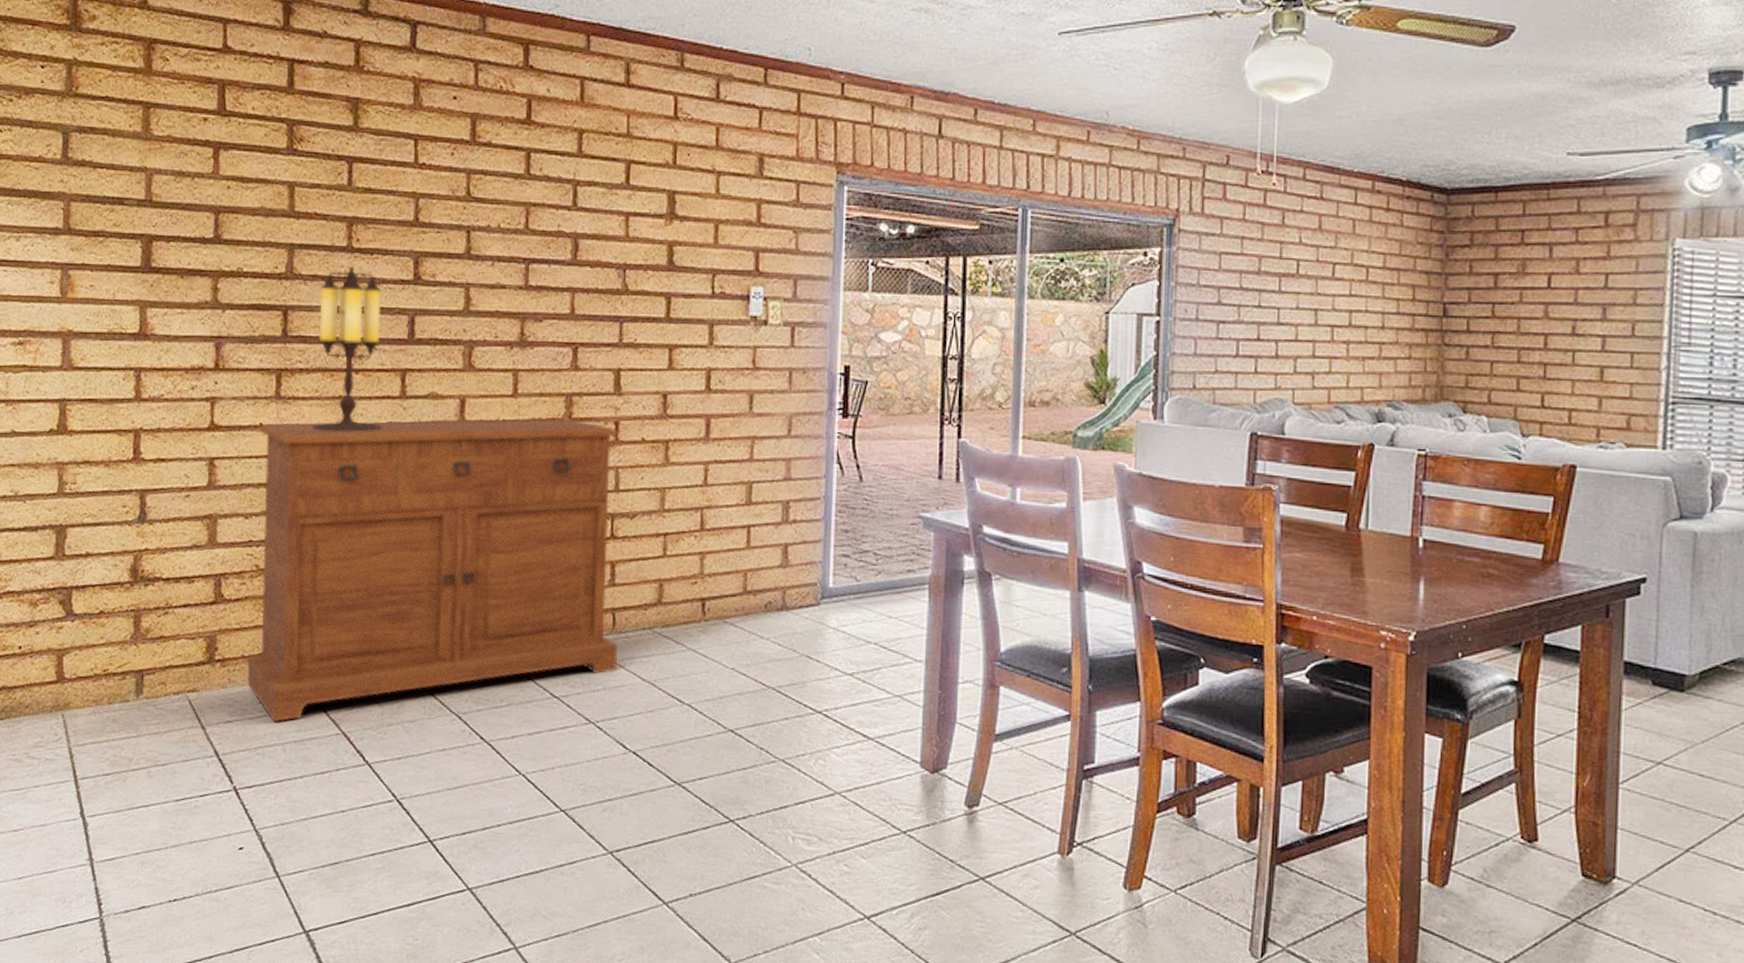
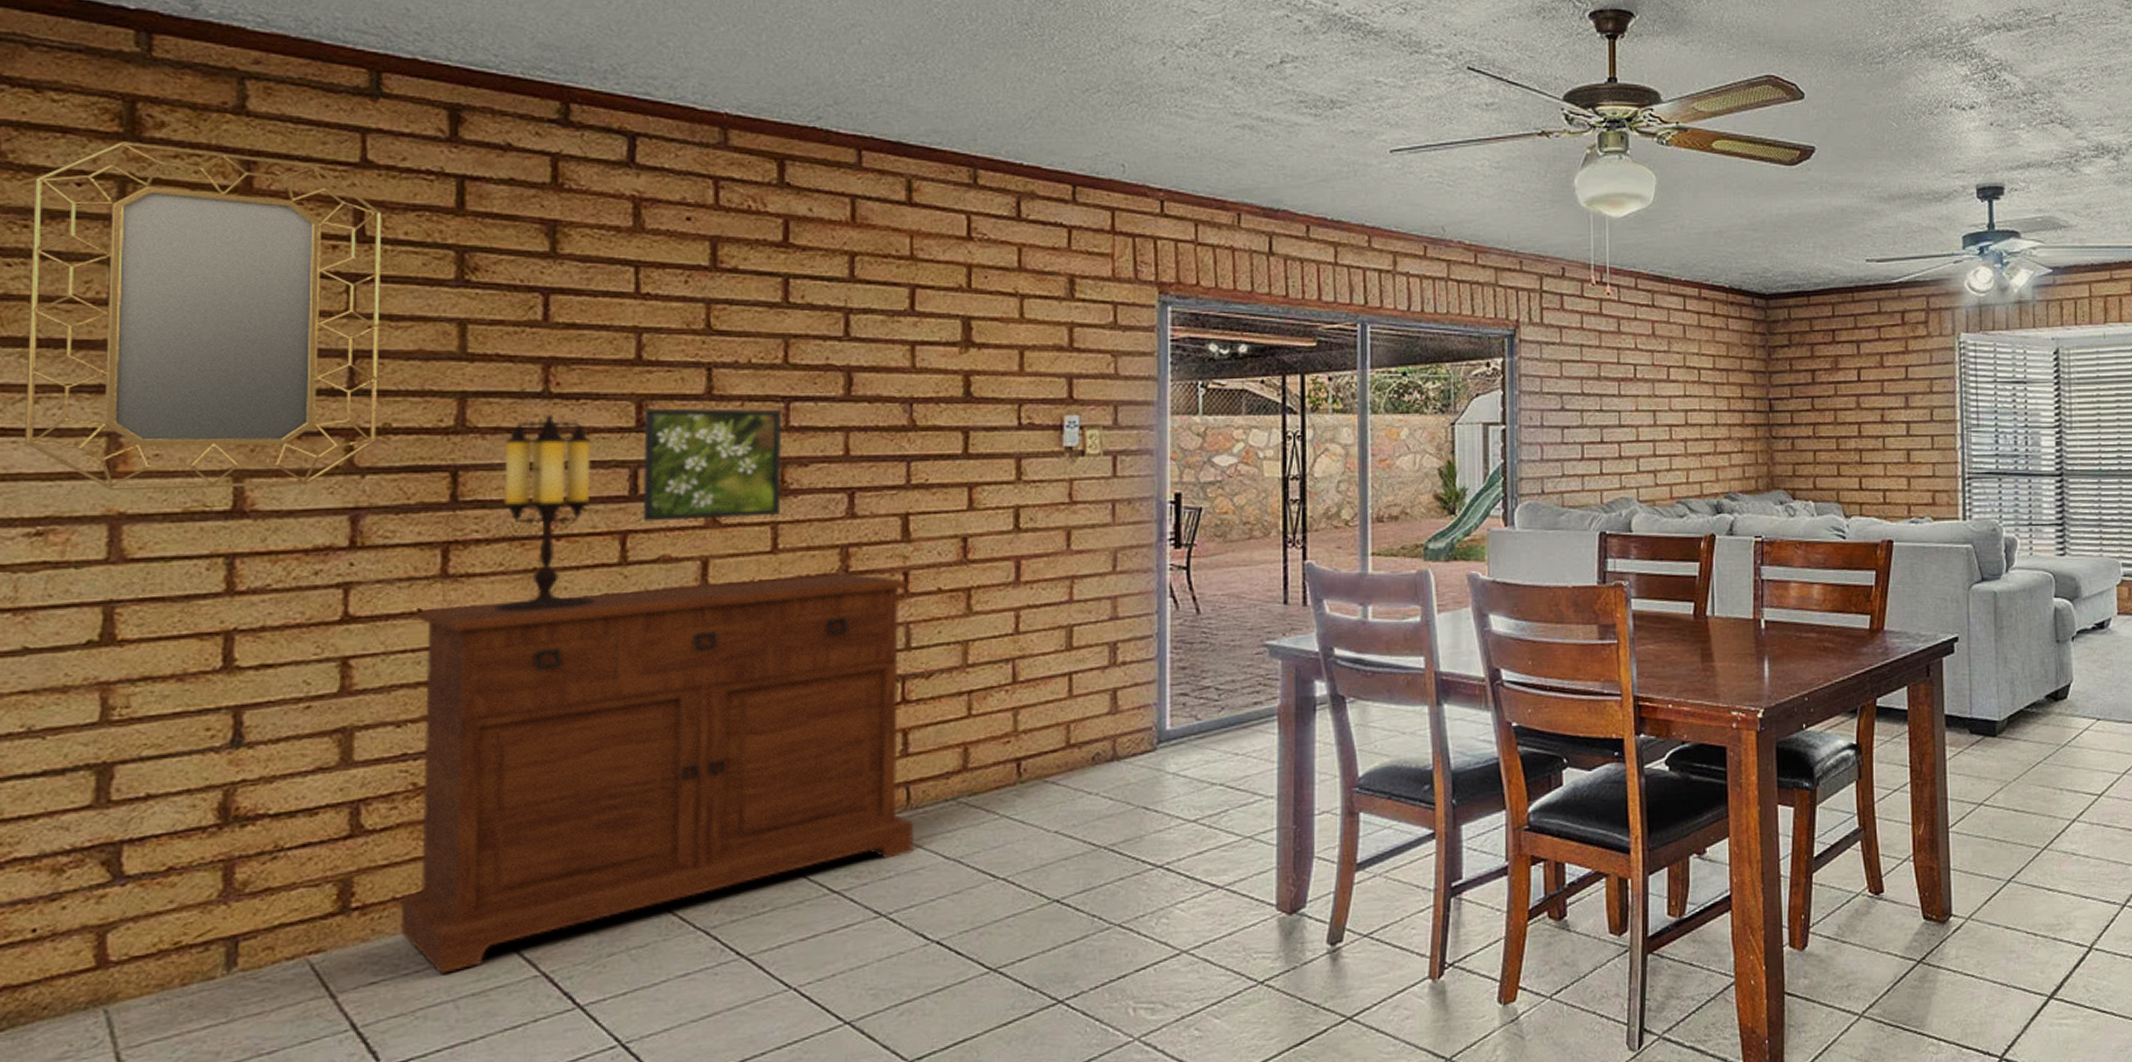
home mirror: none [12,32,237,317] -> present [25,142,382,490]
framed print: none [417,264,523,364] -> present [642,408,782,522]

